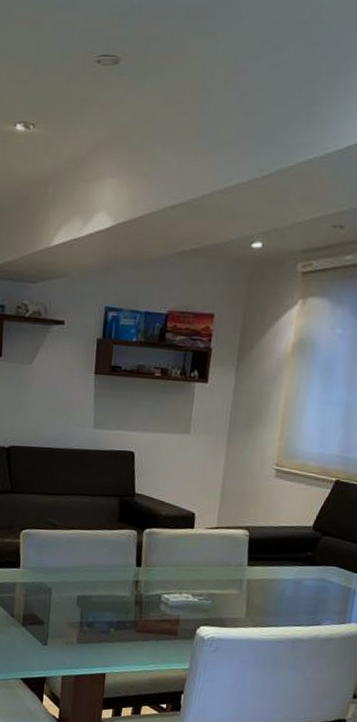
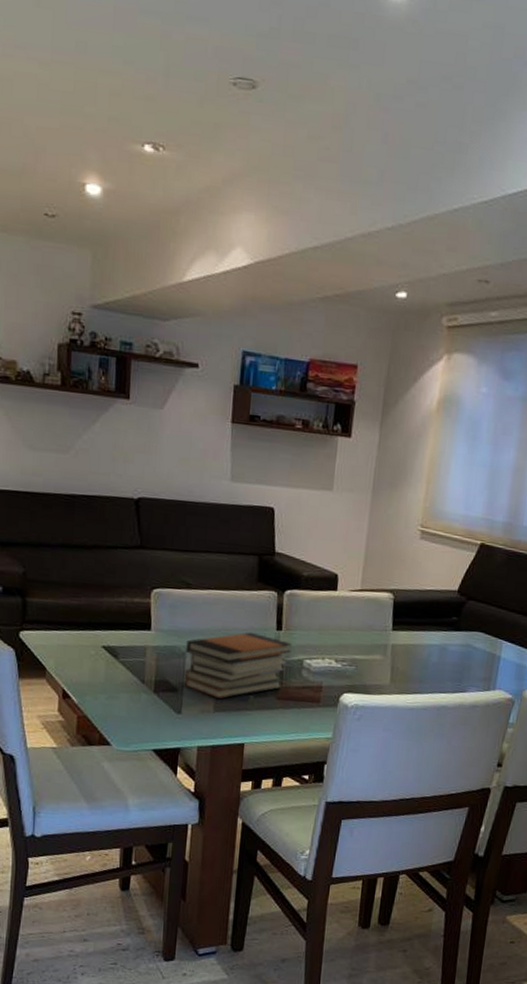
book stack: none [49,568,151,632] -> present [184,632,292,699]

